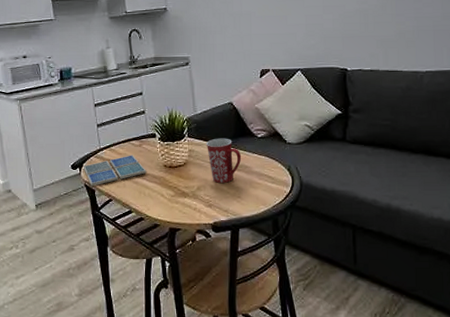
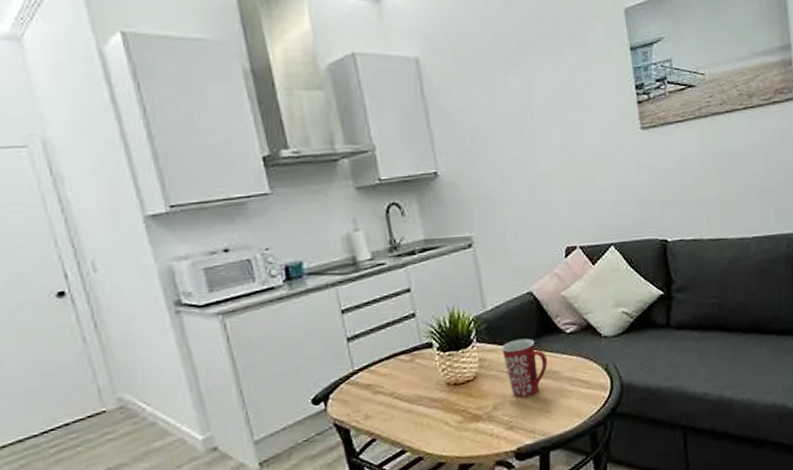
drink coaster: present [83,155,146,186] -> none [329,374,423,425]

